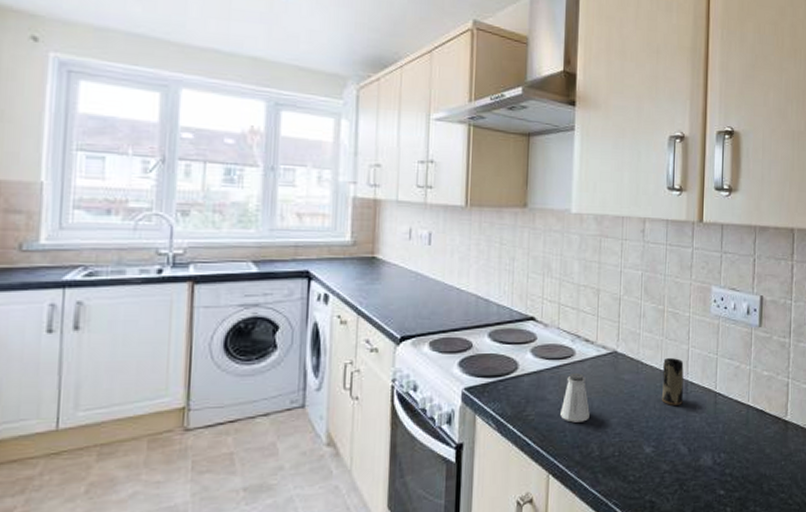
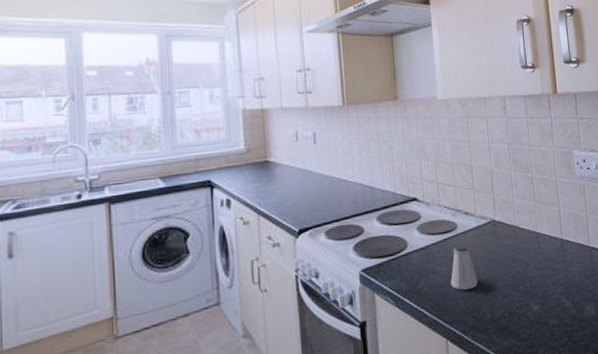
mug: present [661,358,684,407] -> none [538,220,561,265]

